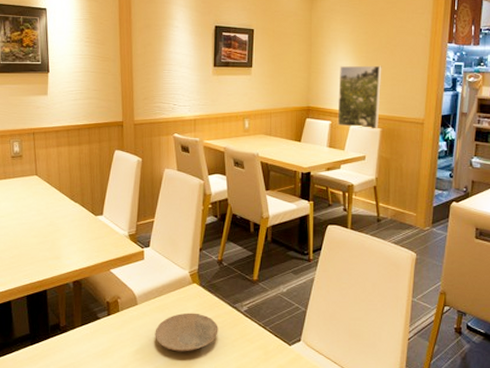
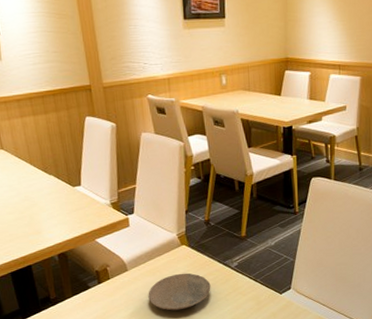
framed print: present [337,65,382,129] -> none [316,10,361,78]

